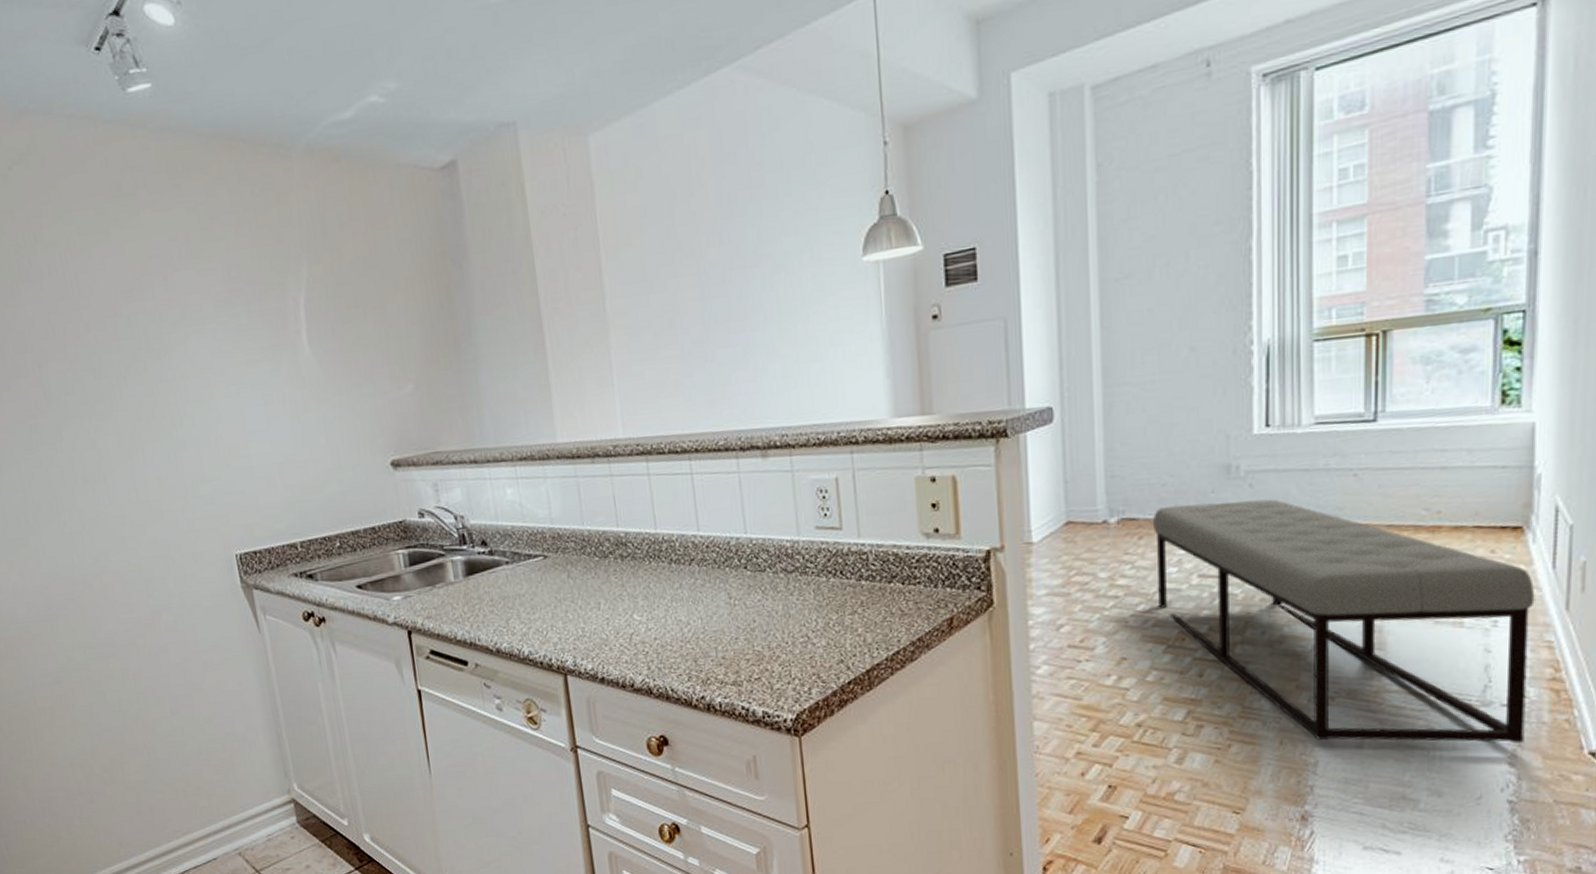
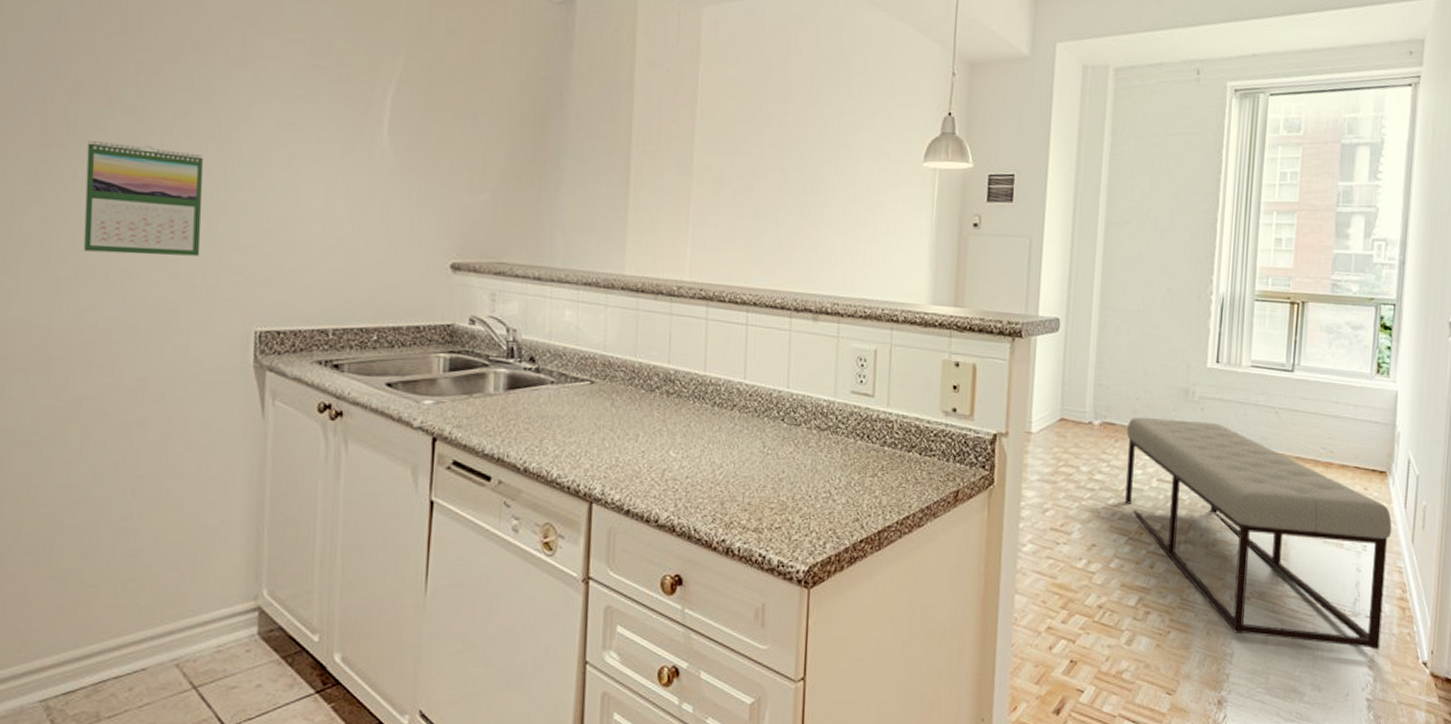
calendar: none [63,398,176,505] -> present [83,140,203,256]

